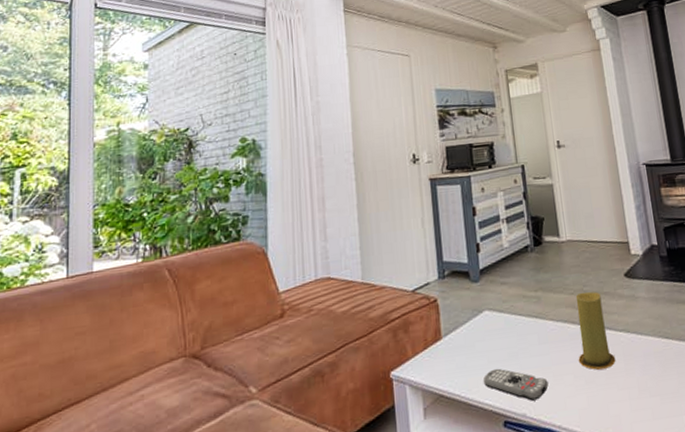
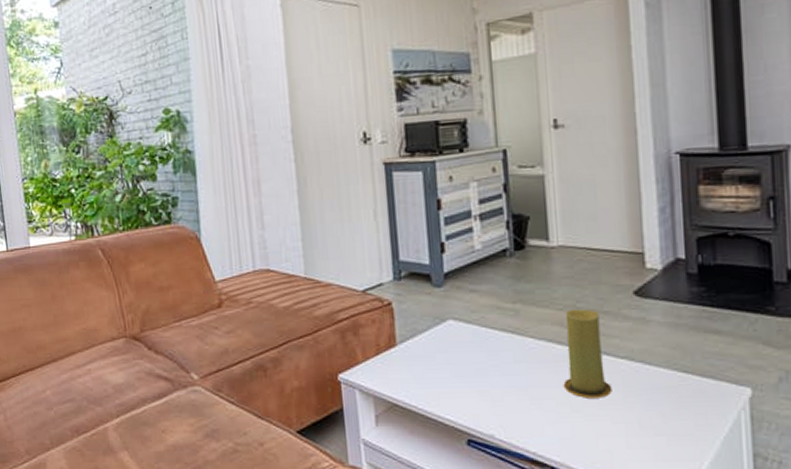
remote control: present [484,368,549,401] -> none [445,383,523,423]

